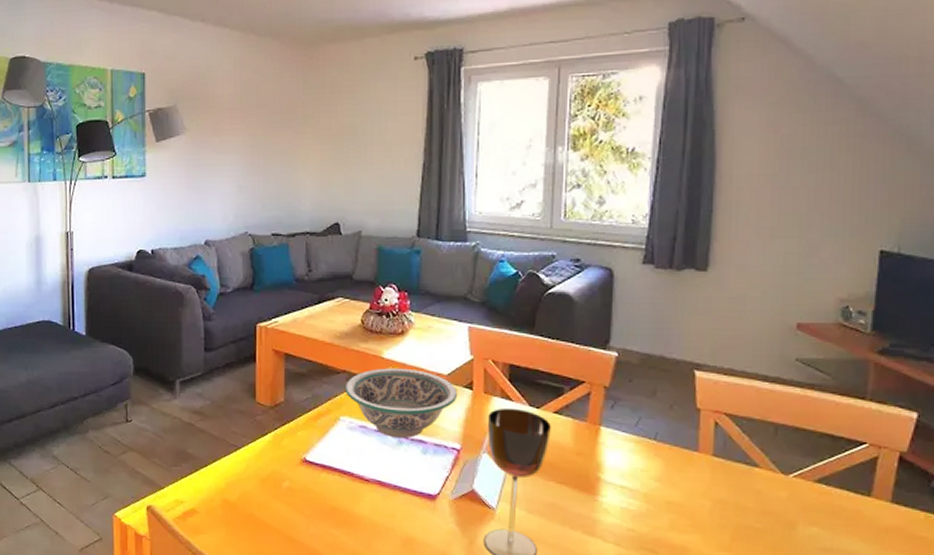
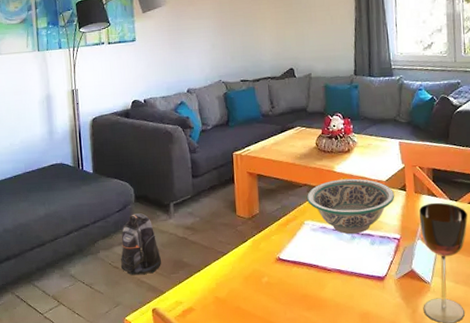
backpack: none [112,388,161,464] -> present [120,212,161,276]

